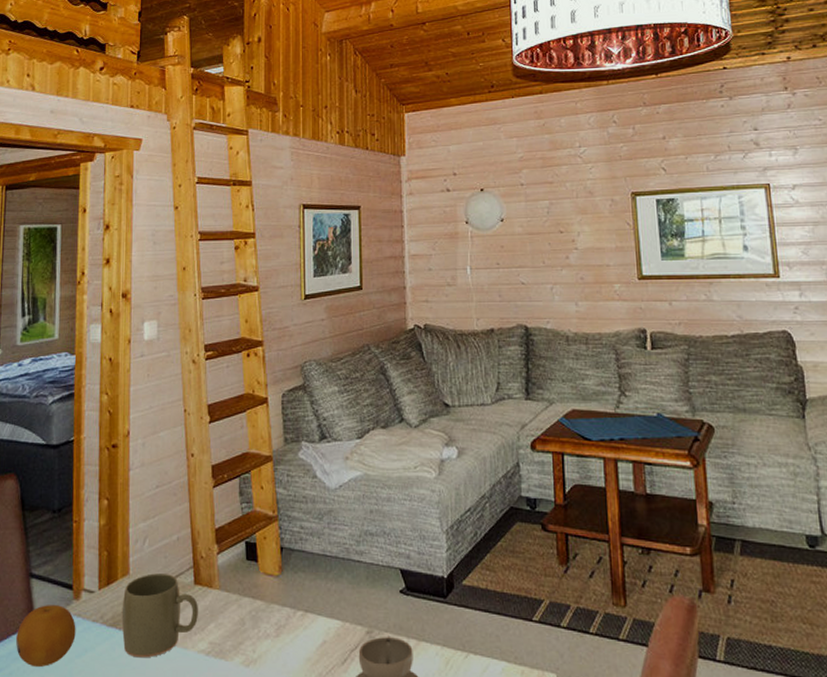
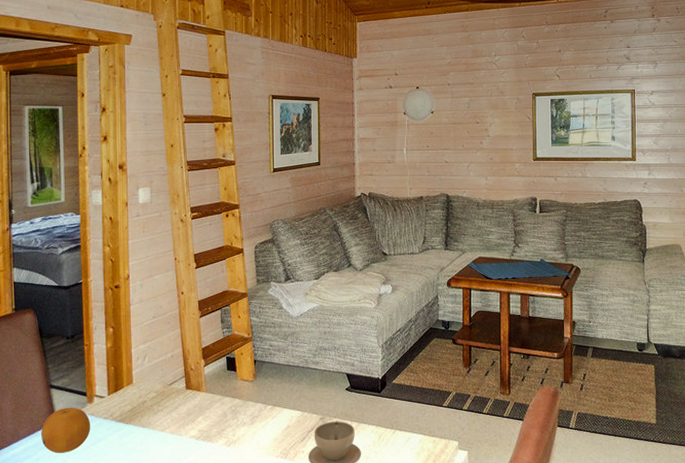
mug: present [121,573,198,658] -> none [128,382,189,443]

